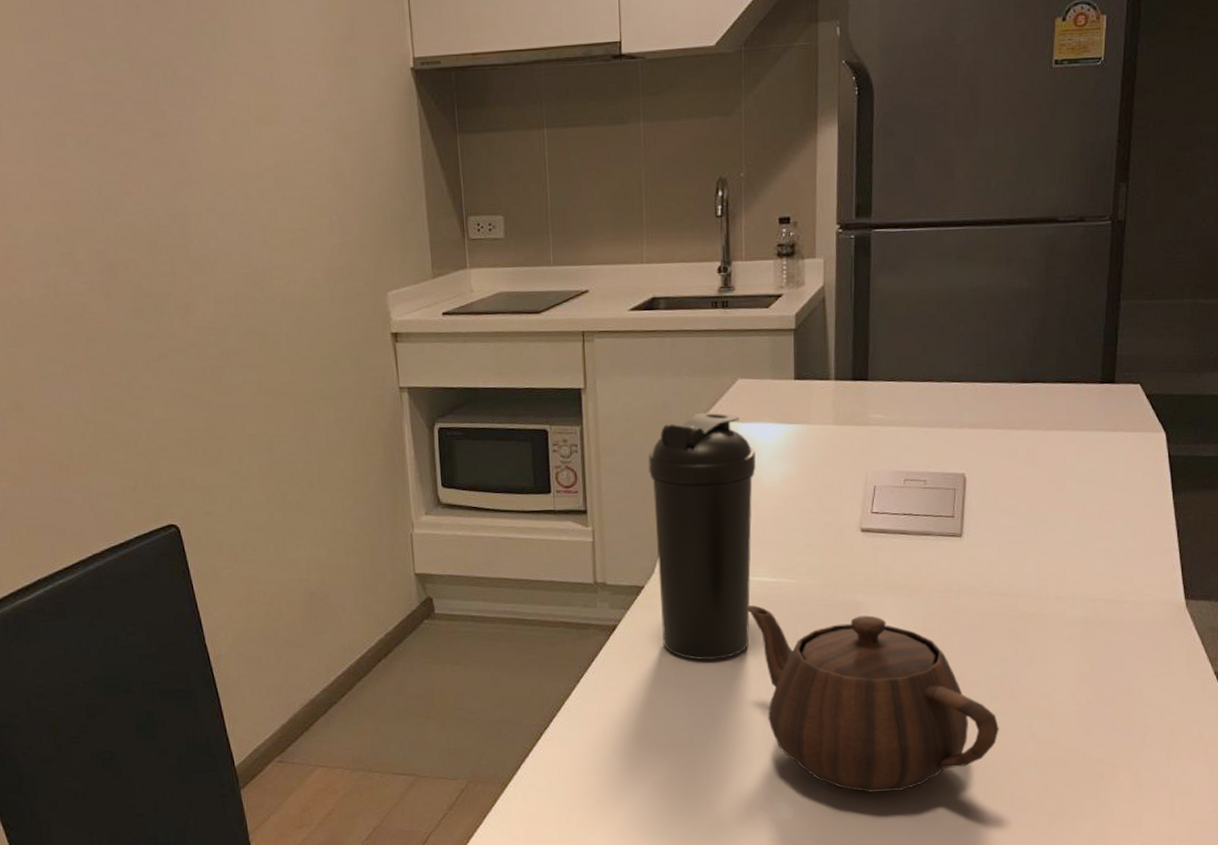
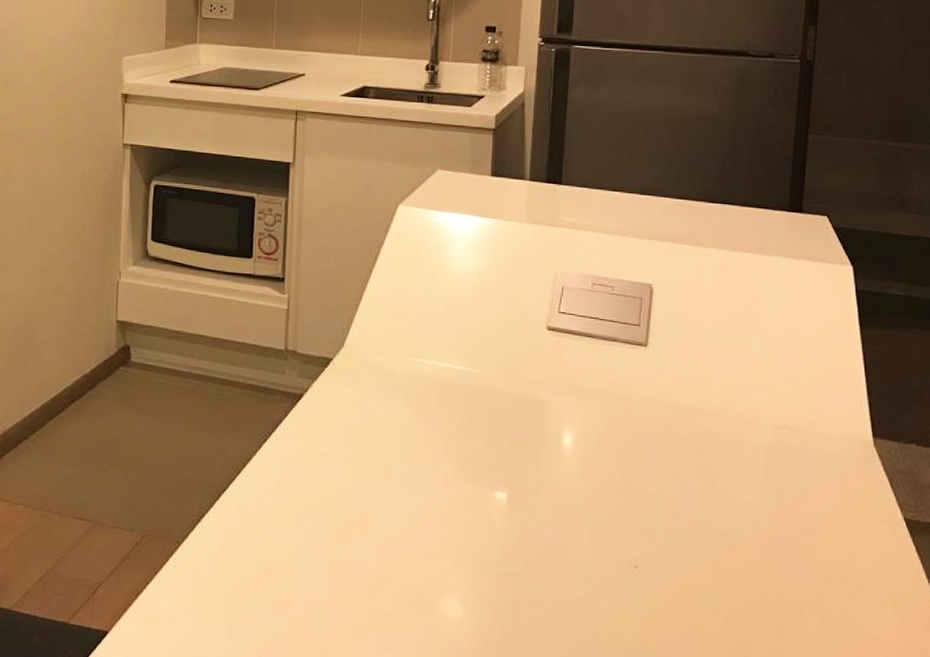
water bottle: present [648,412,756,660] -> none [346,197,449,441]
teapot: present [747,605,999,793] -> none [431,389,679,603]

